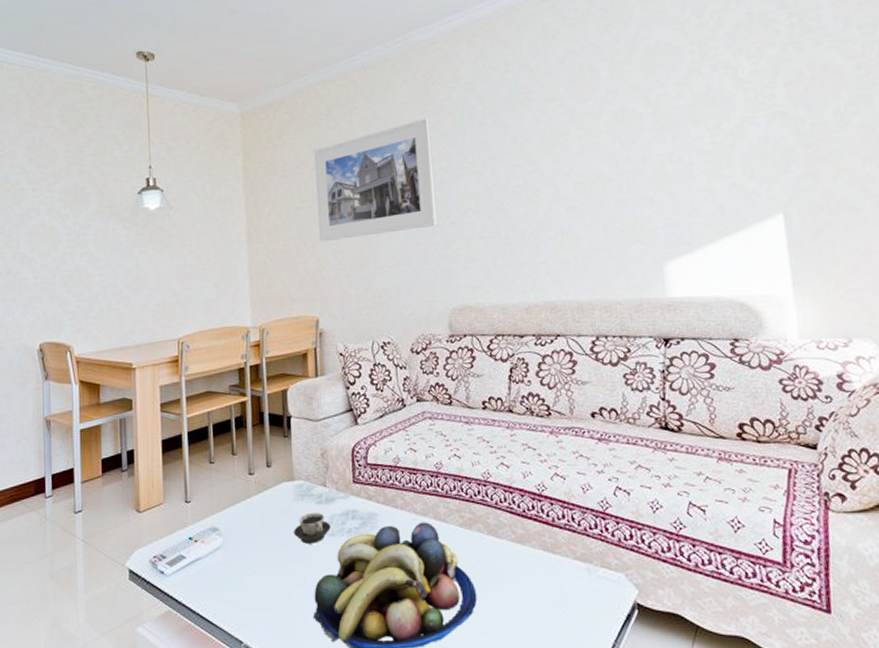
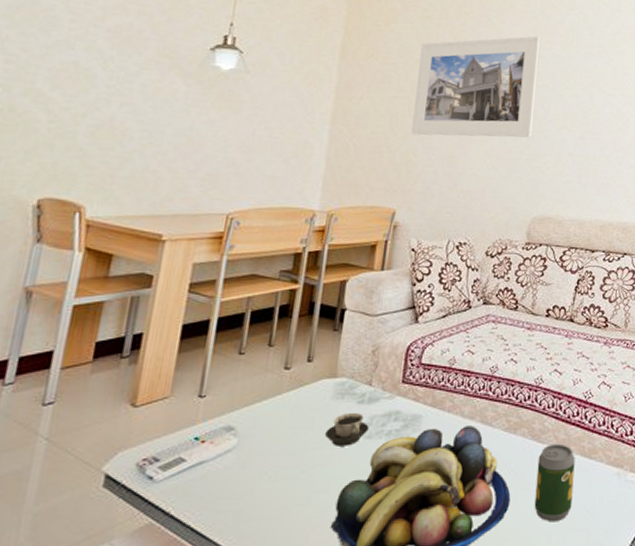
soda can: none [498,538,542,618] -> present [534,443,575,522]

